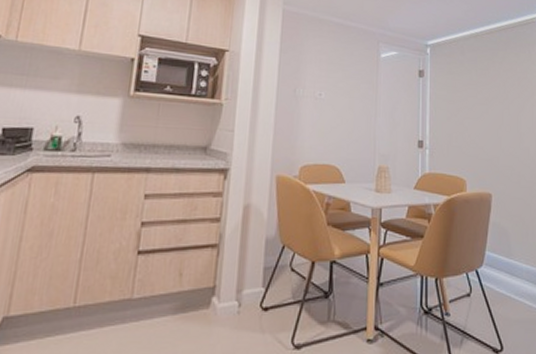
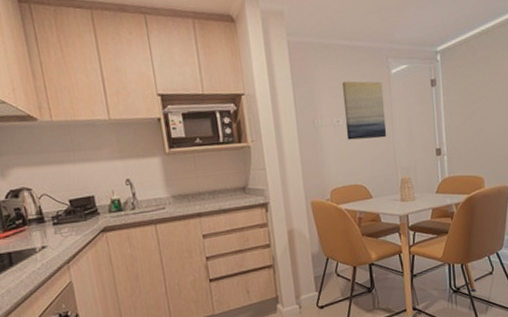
wall art: none [327,56,371,120] -> present [341,81,387,140]

